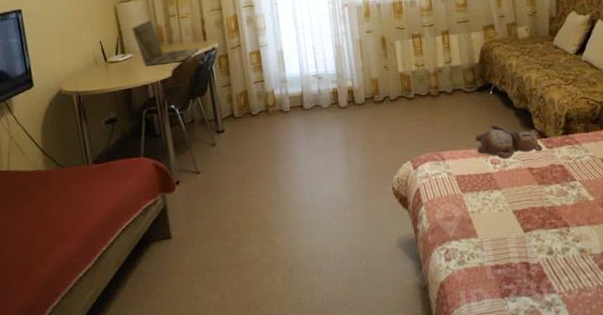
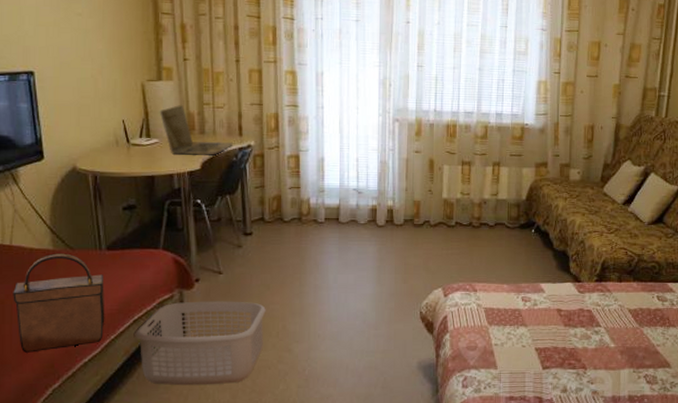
handbag: none [12,172,96,274] -> present [13,253,105,353]
clothes hamper: none [124,197,245,292] -> present [135,301,266,386]
teddy bear: present [474,124,543,159] -> none [509,262,574,297]

